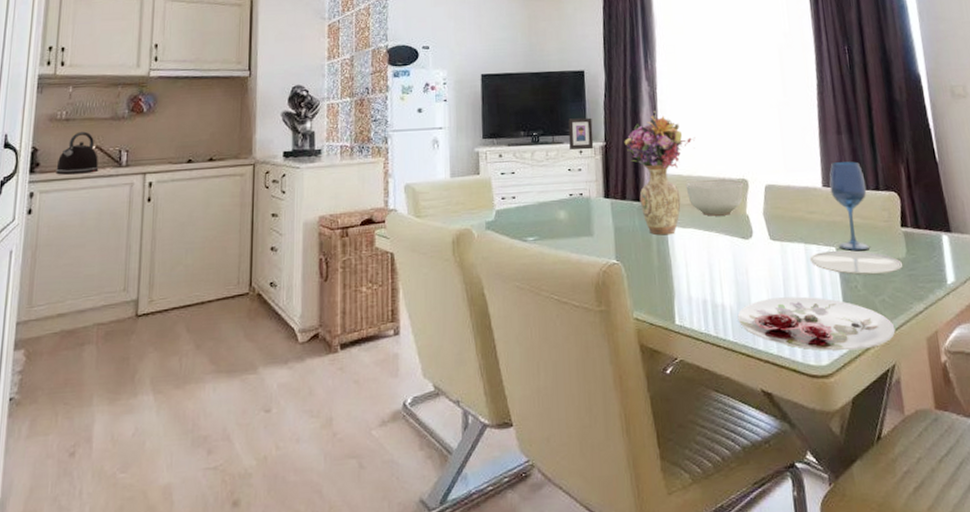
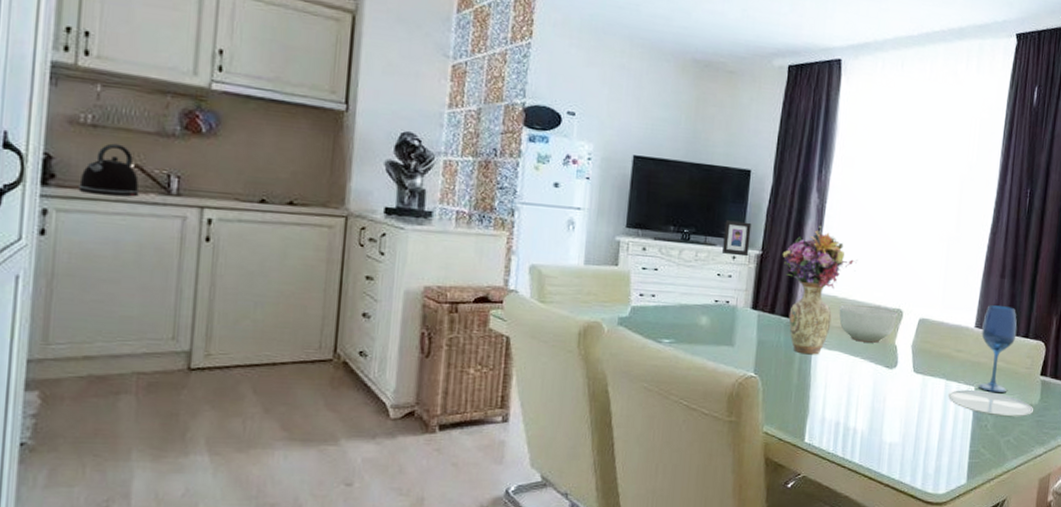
plate: present [737,296,896,351] -> none [866,427,1013,483]

